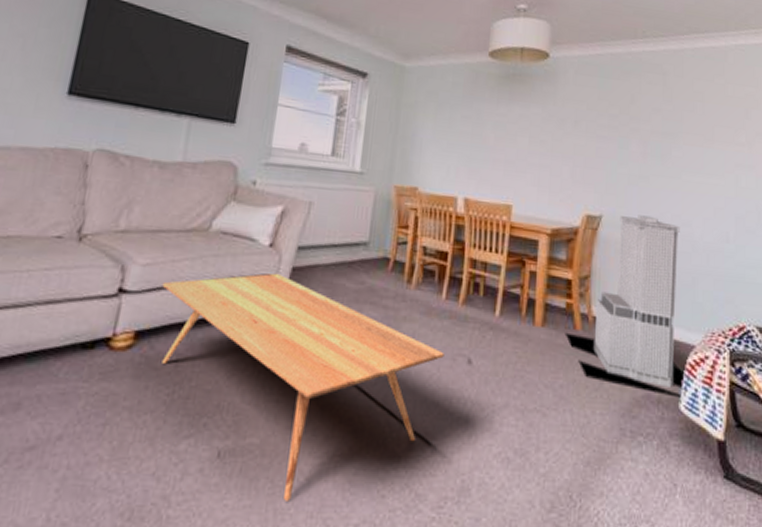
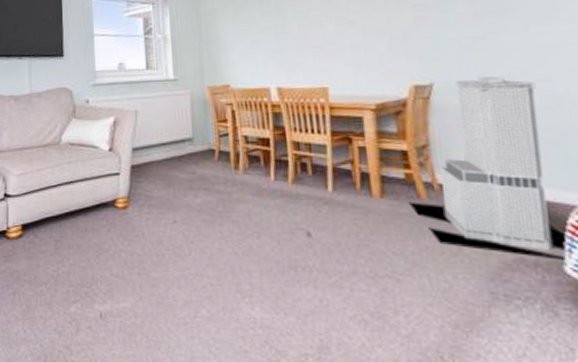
coffee table: present [162,273,444,501] -> none [34,171,282,353]

